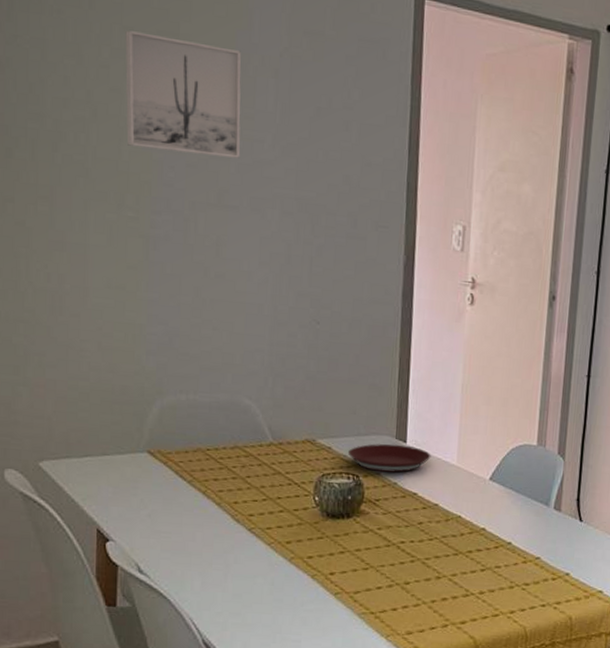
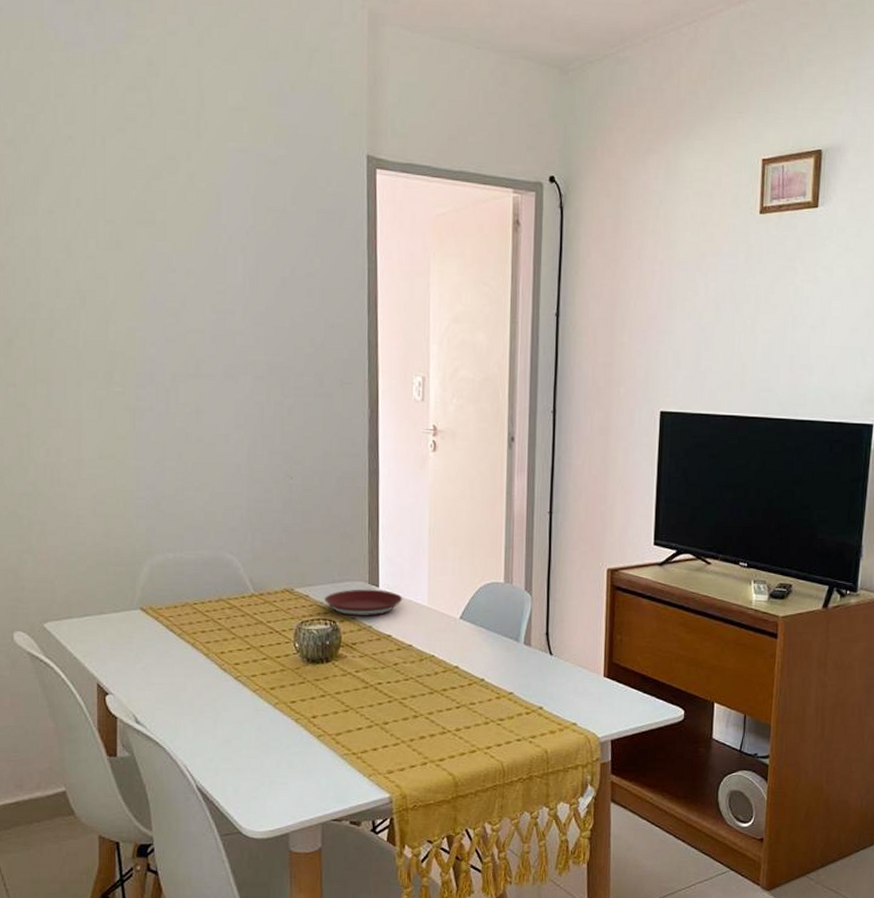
wall art: present [125,30,242,159] -> none [108,223,214,331]

